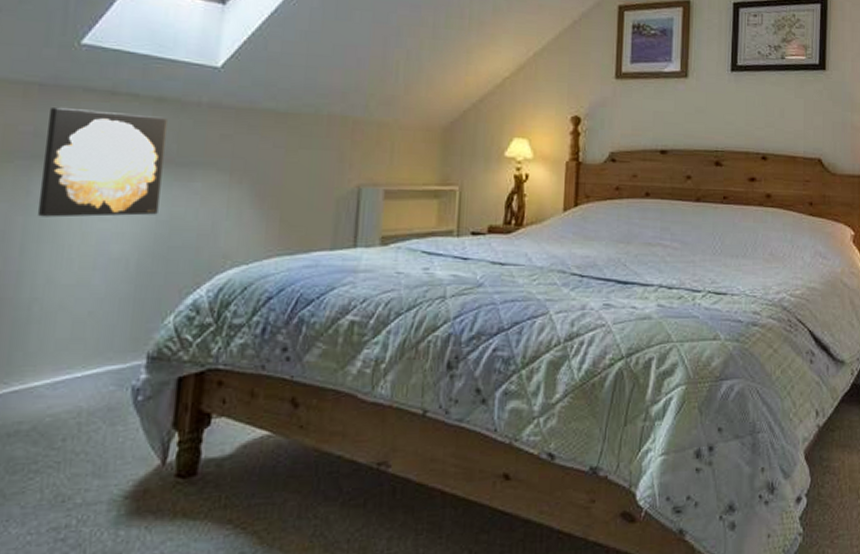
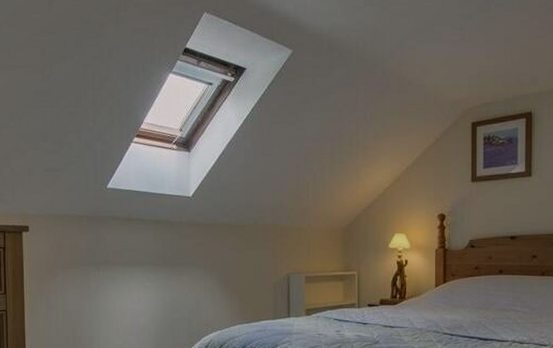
wall art: present [37,106,167,218] -> none [94,231,164,302]

